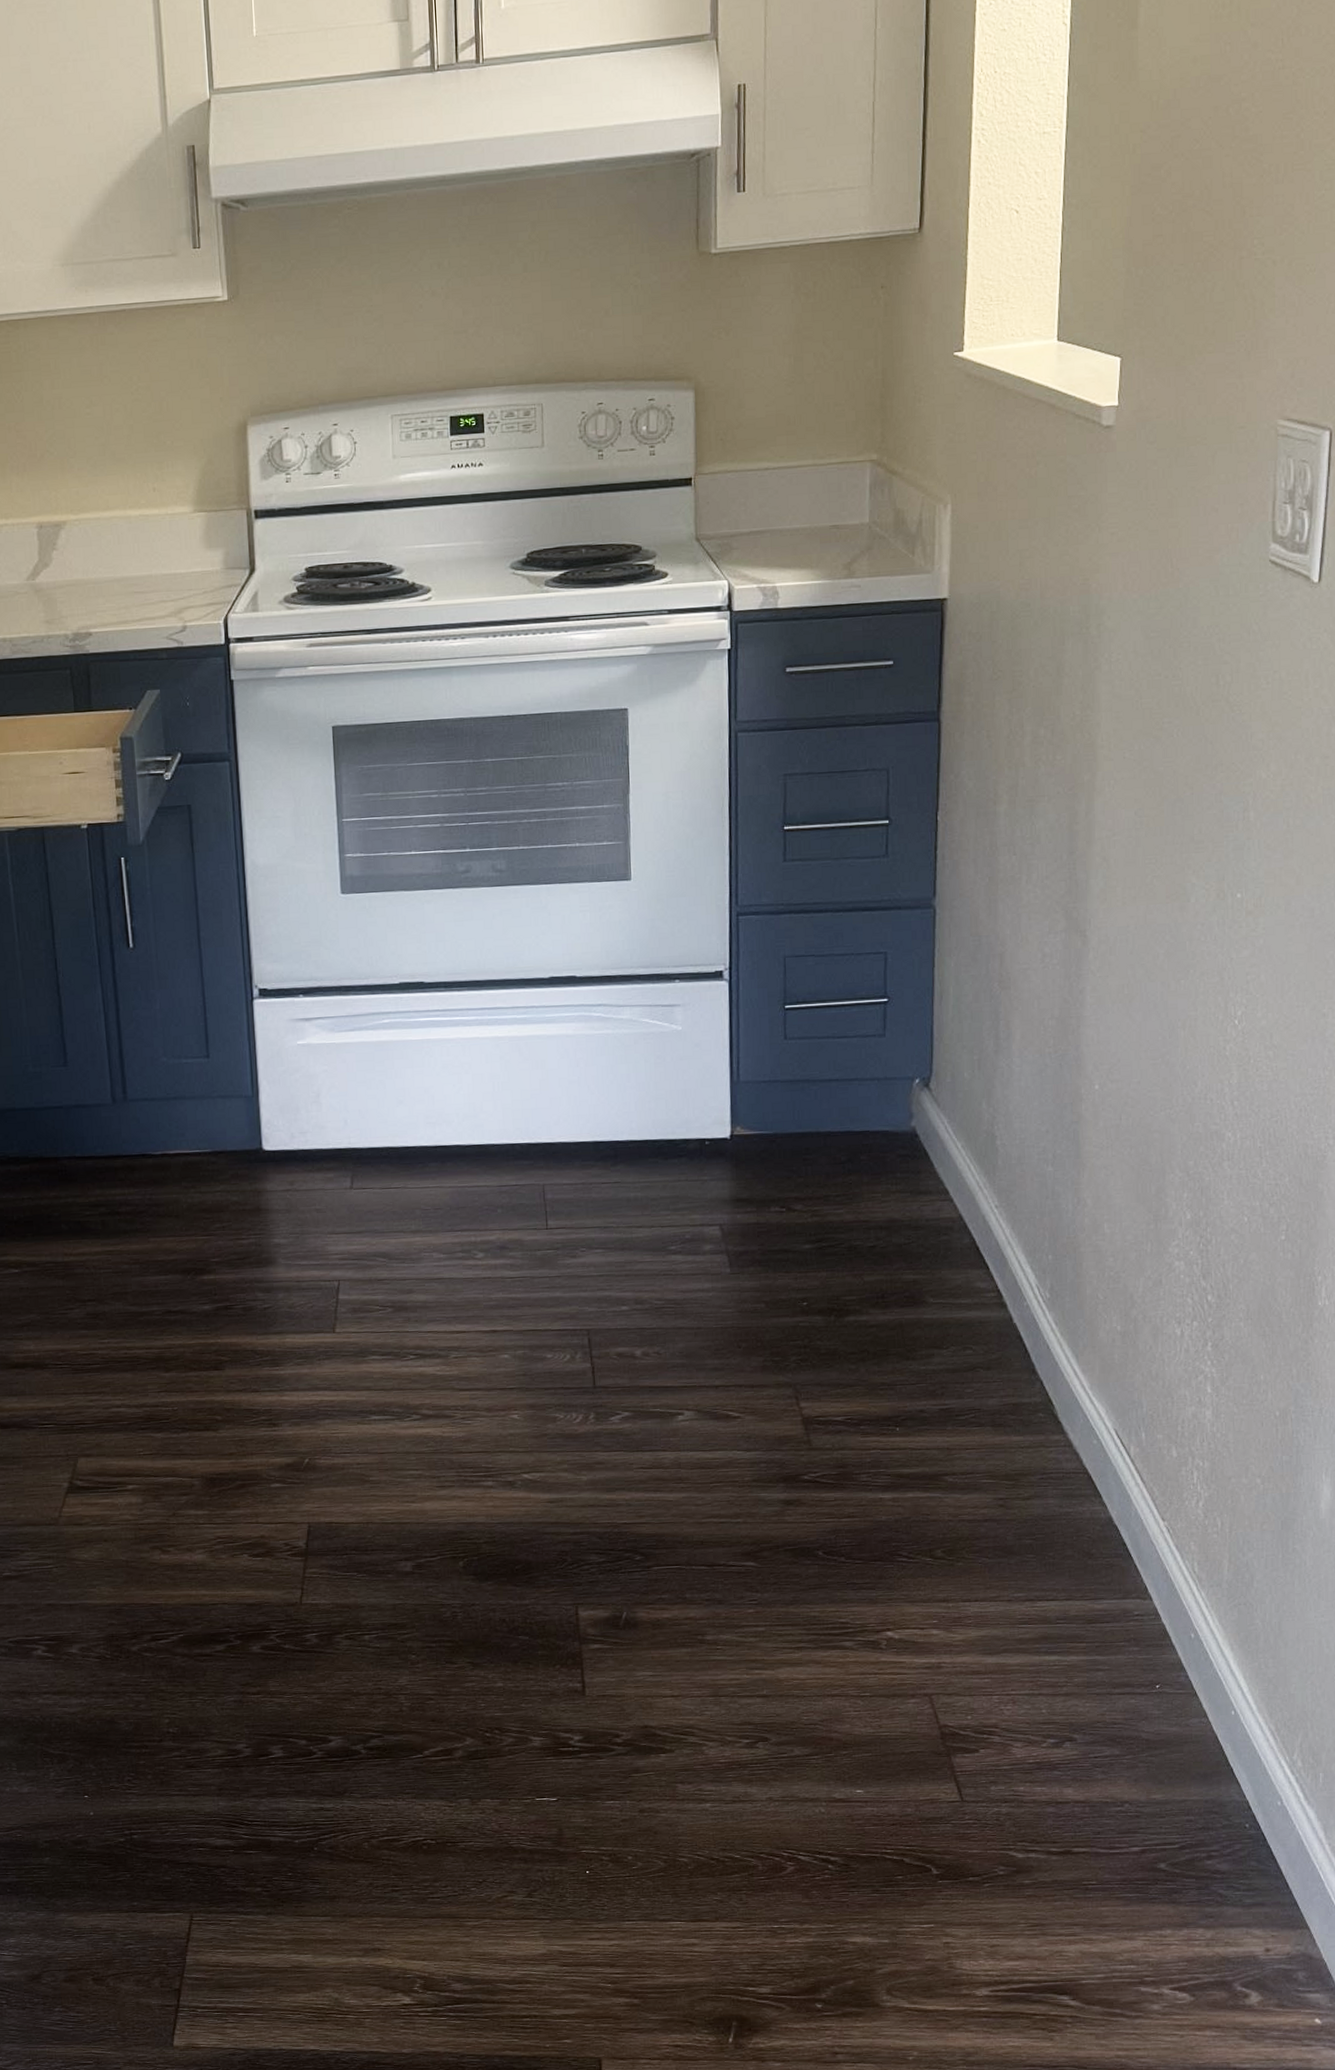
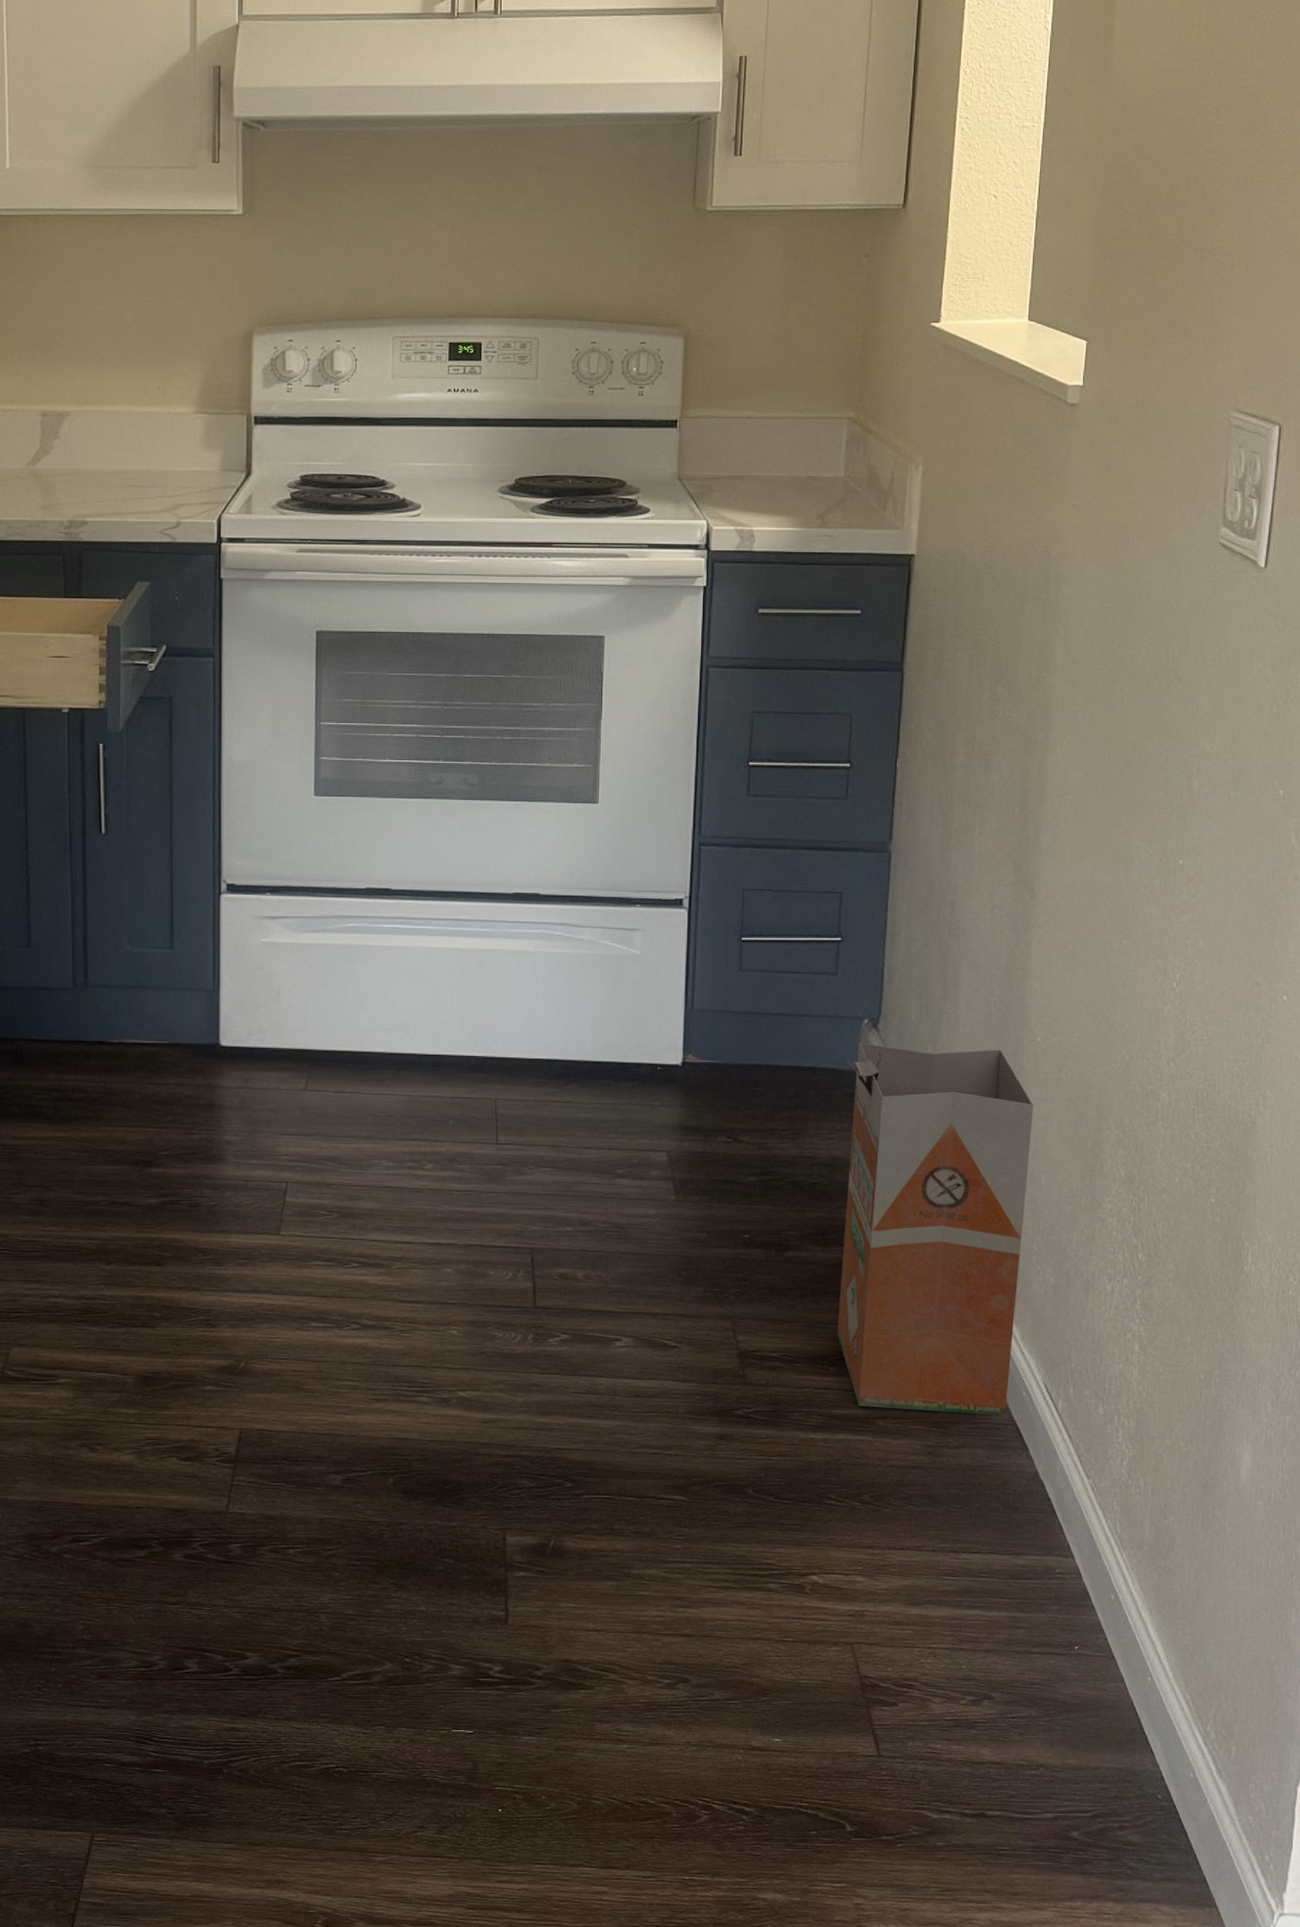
waste bin: none [897,1100,1094,1465] -> present [837,1042,1034,1416]

